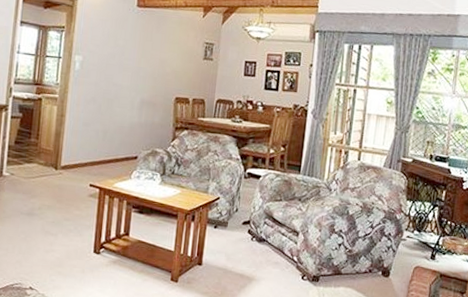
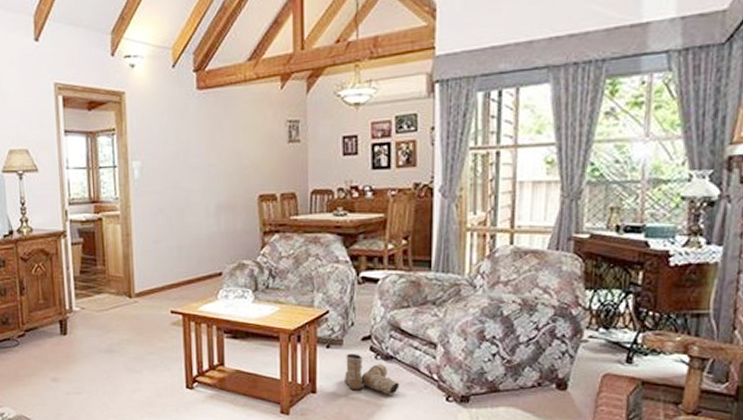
boots: none [225,234,268,271] -> present [345,354,400,395]

